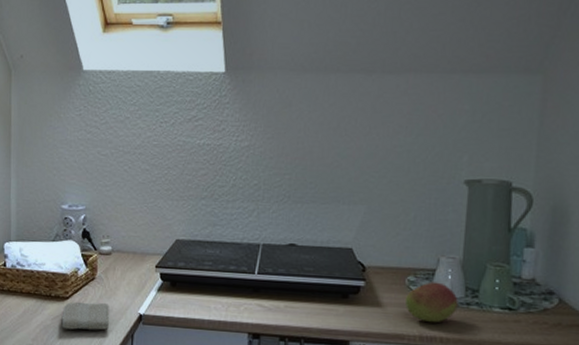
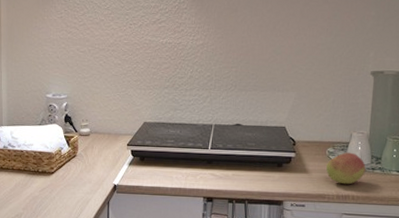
washcloth: present [61,302,109,330] -> none [48,176,89,199]

